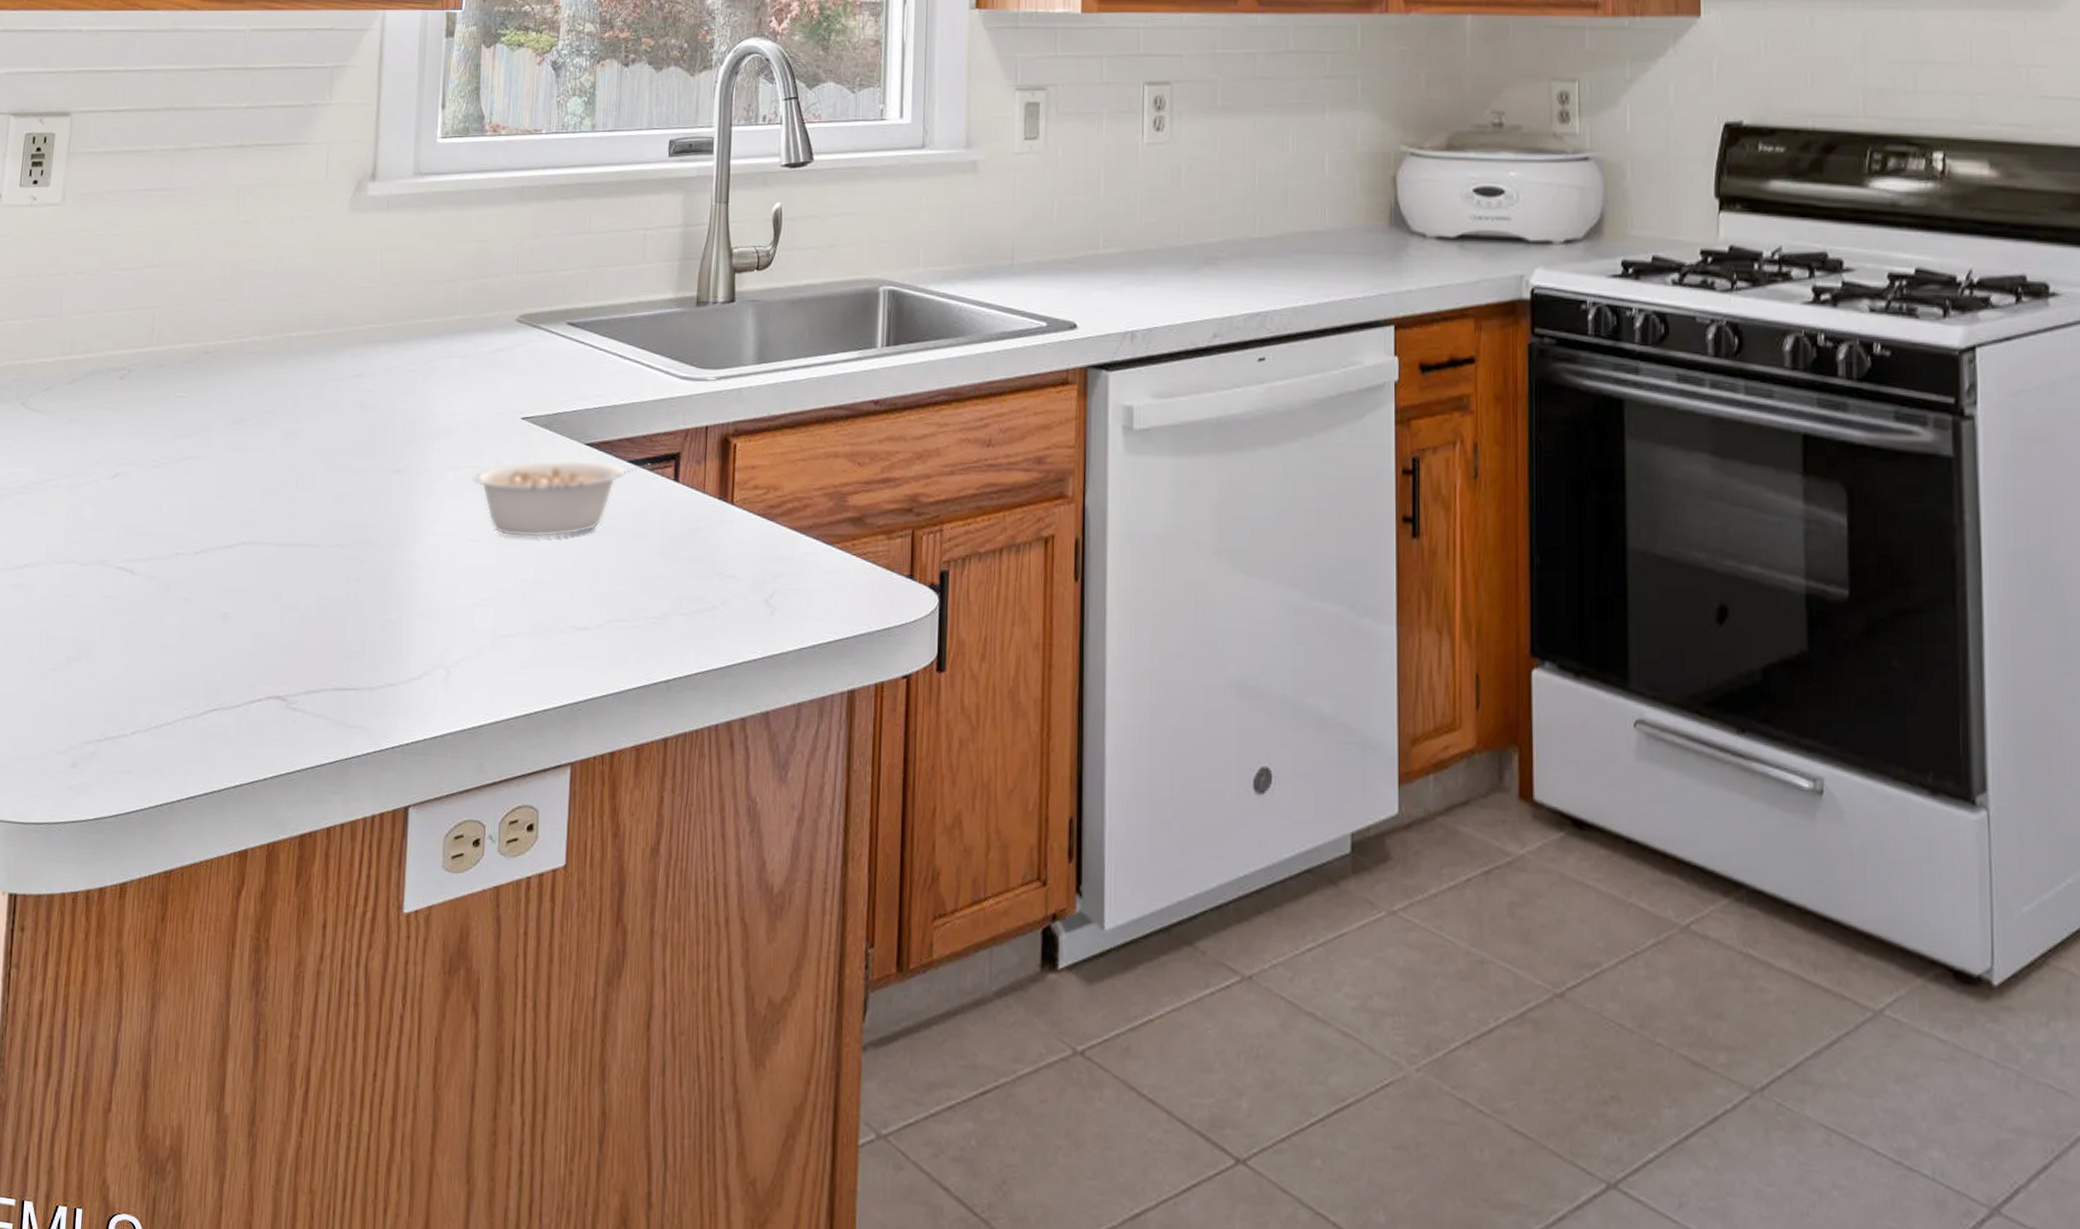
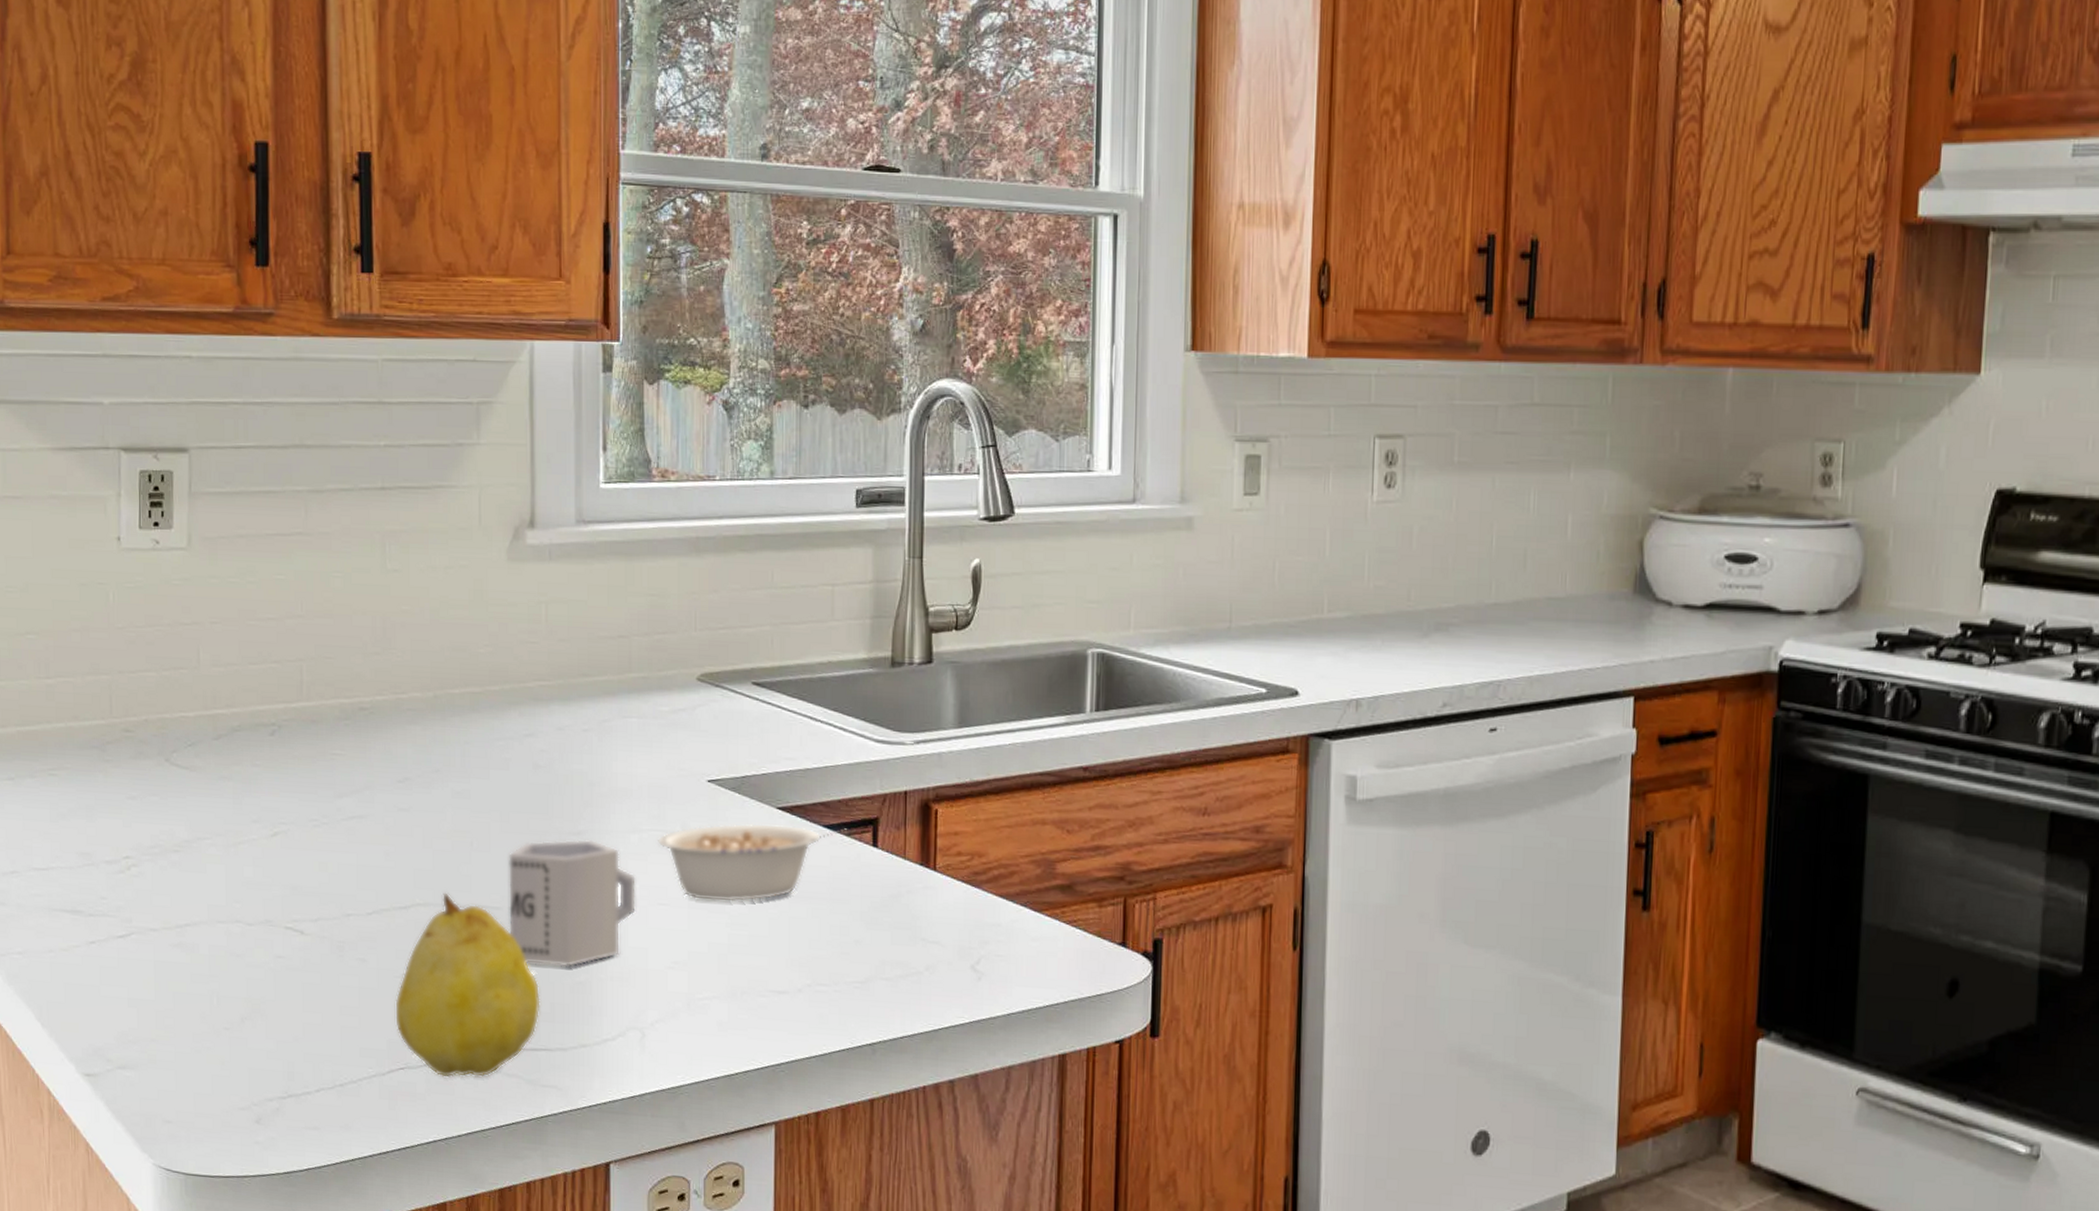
fruit: none [212,531,353,719] -> present [394,892,540,1078]
cup: none [326,476,450,605] -> present [508,838,637,968]

